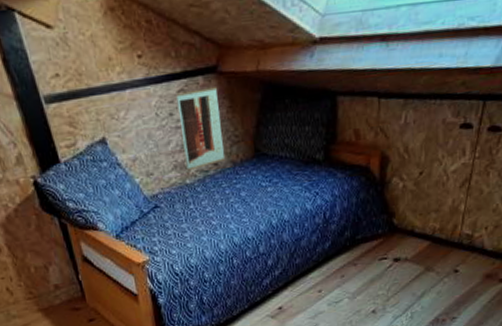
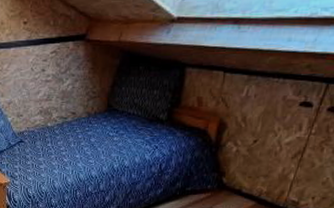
wall art: present [176,87,225,171] -> none [49,51,83,116]

